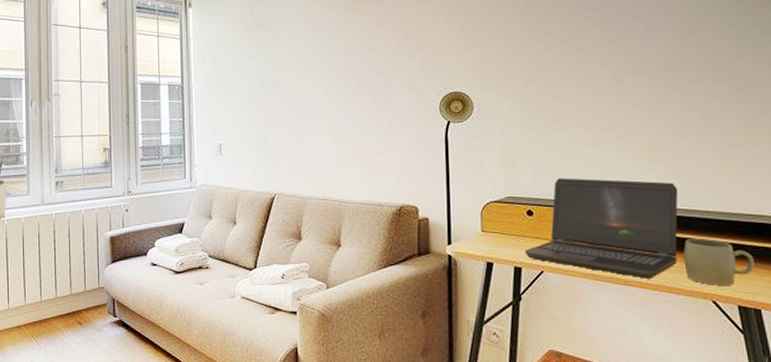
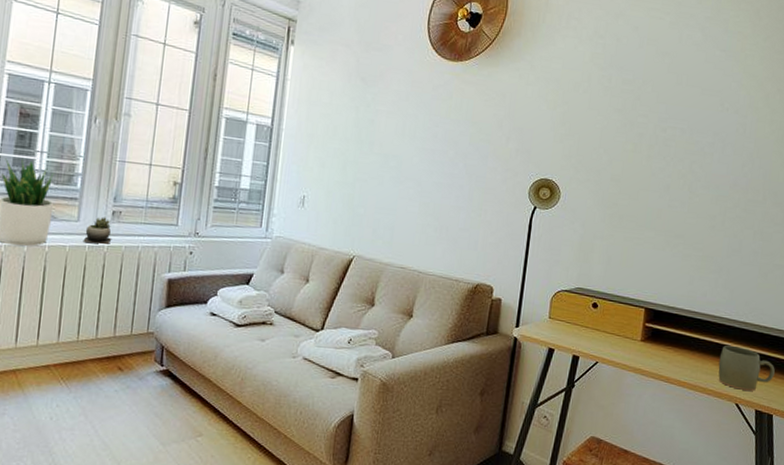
succulent plant: none [34,188,57,213] -> present [83,216,111,244]
laptop computer: present [525,178,678,279] -> none [585,275,725,378]

